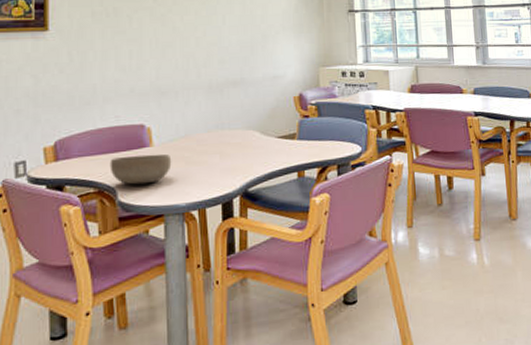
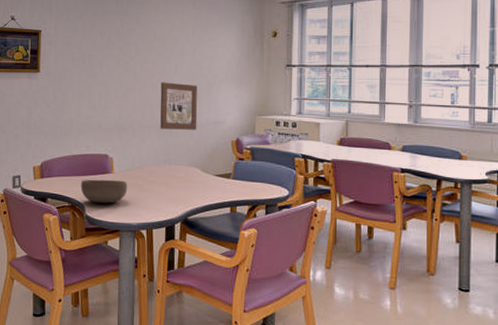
wall art: none [206,35,253,89] -> present [160,82,198,130]

